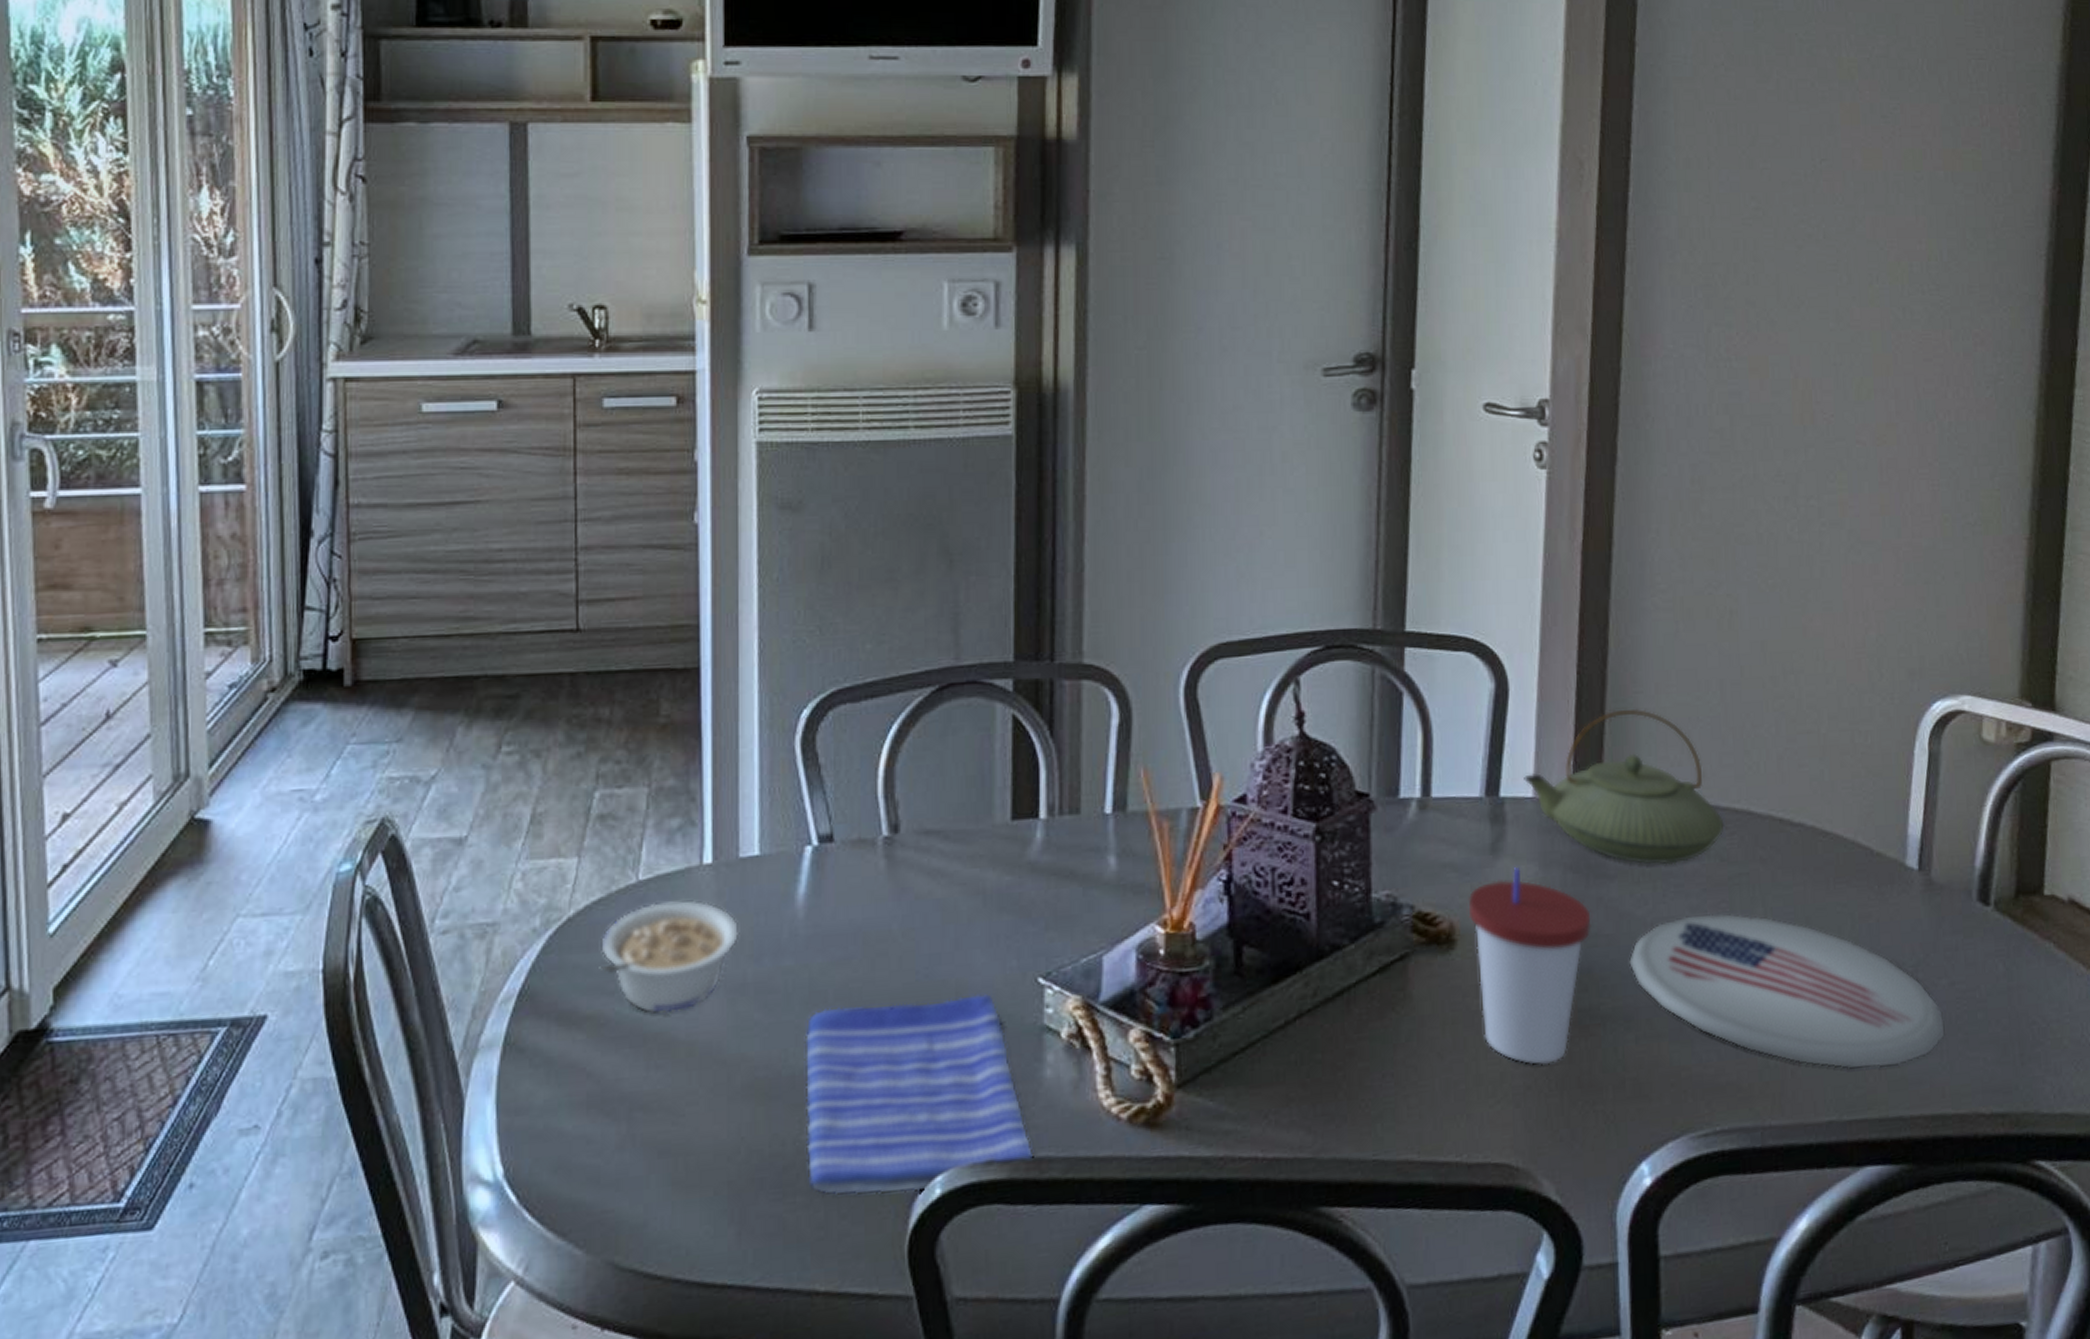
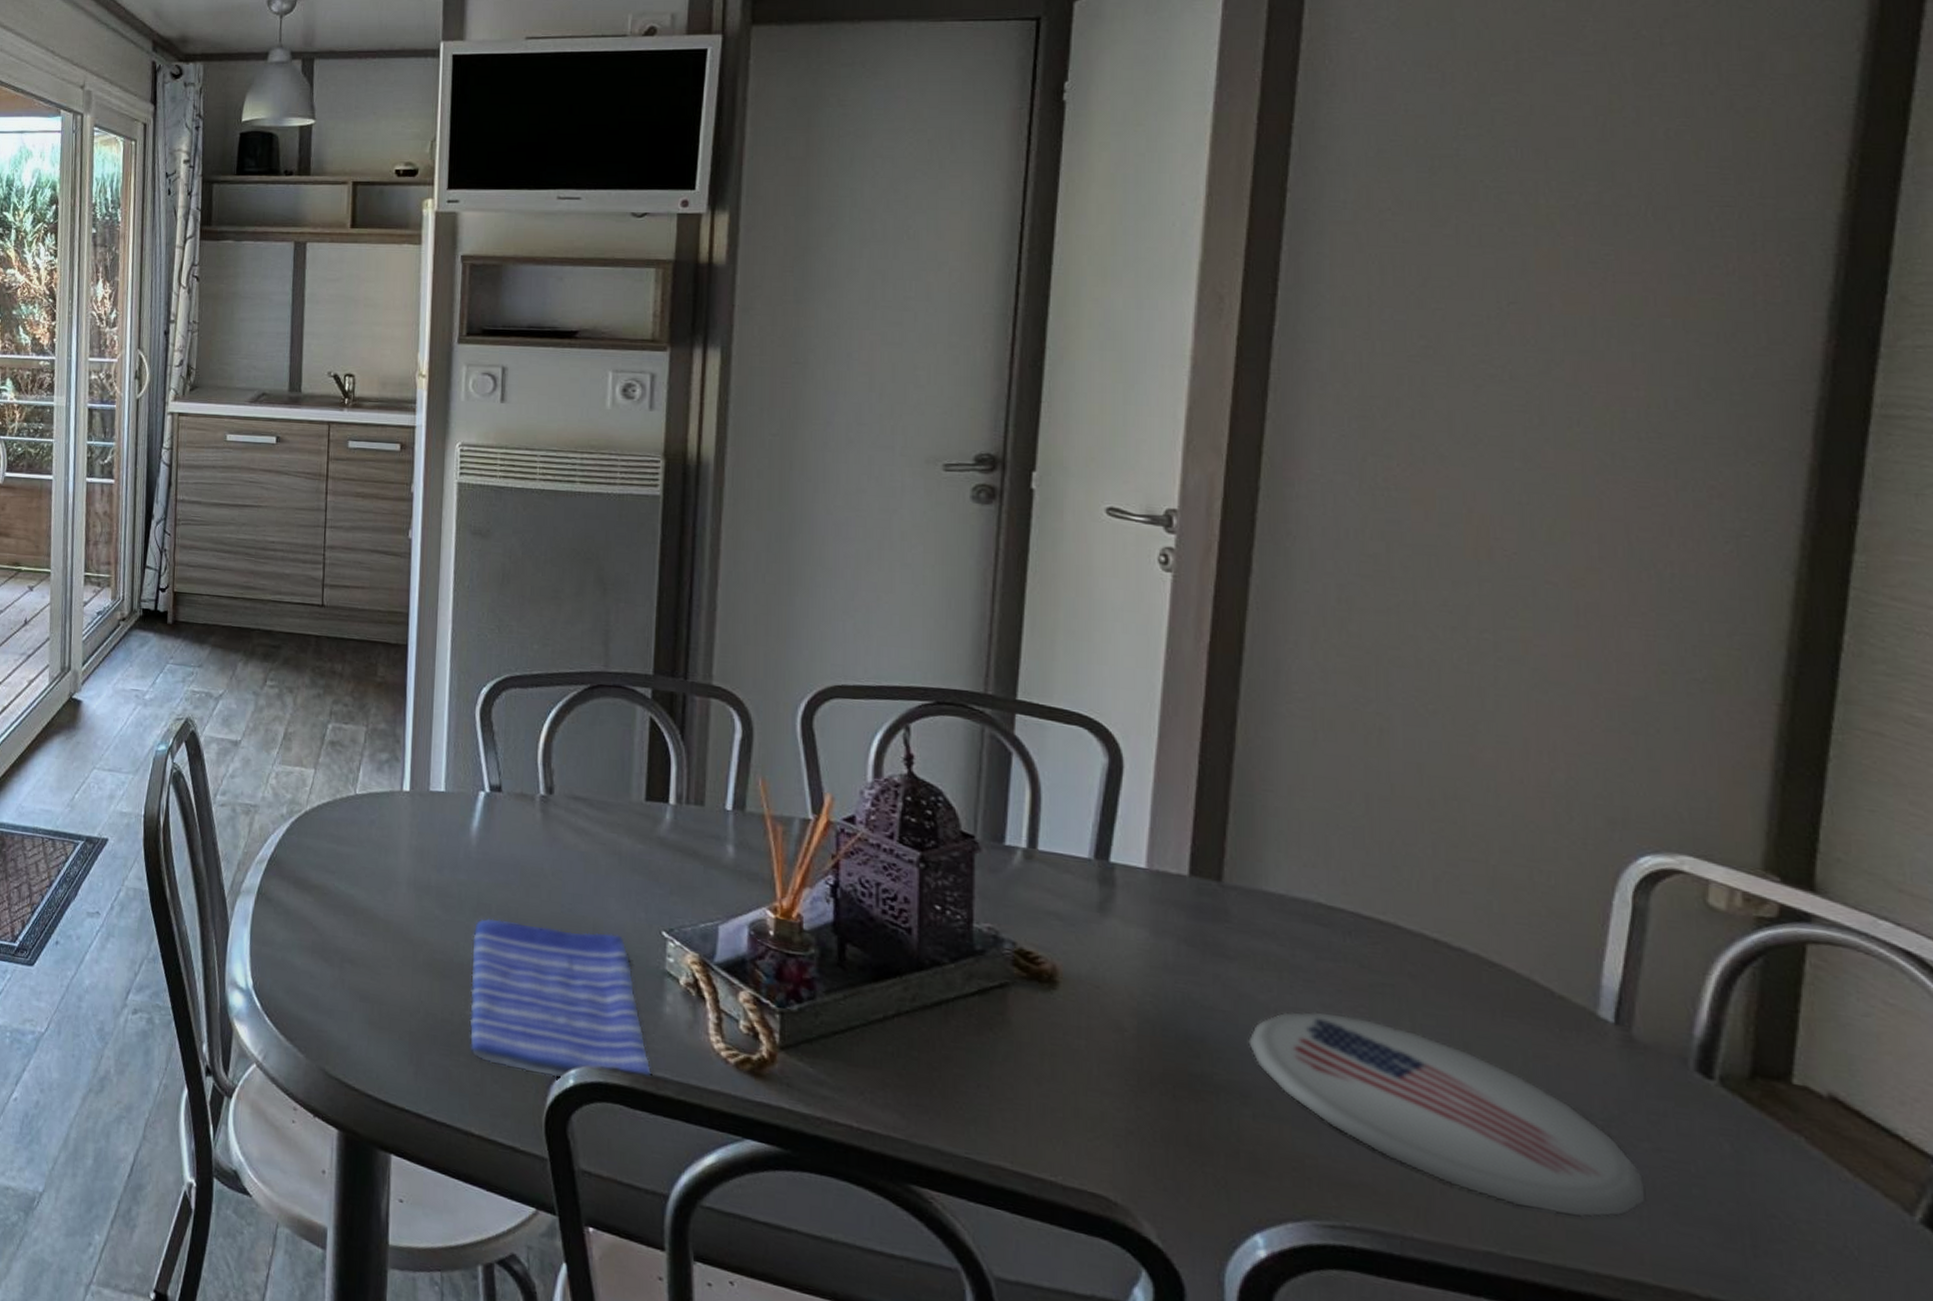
legume: present [599,900,740,1014] -> none [325,812,428,897]
cup: present [1468,867,1591,1065] -> none [1072,929,1206,1117]
teapot: present [1524,708,1724,865] -> none [1136,802,1366,960]

